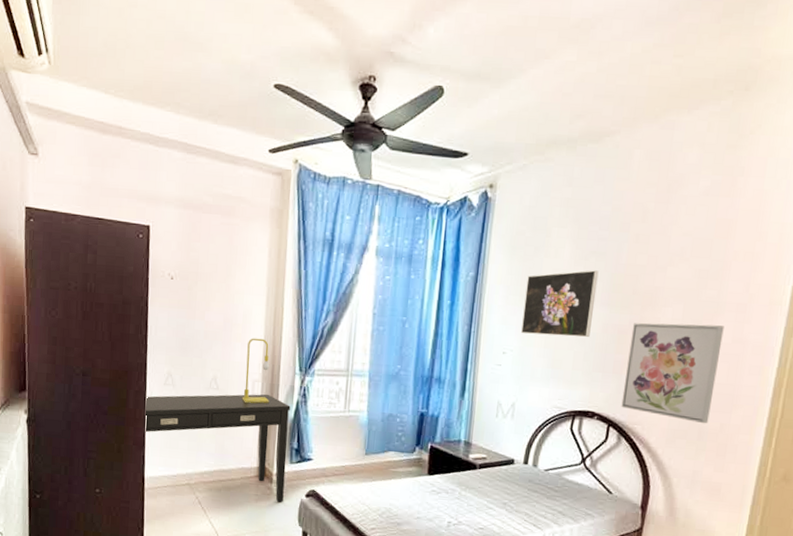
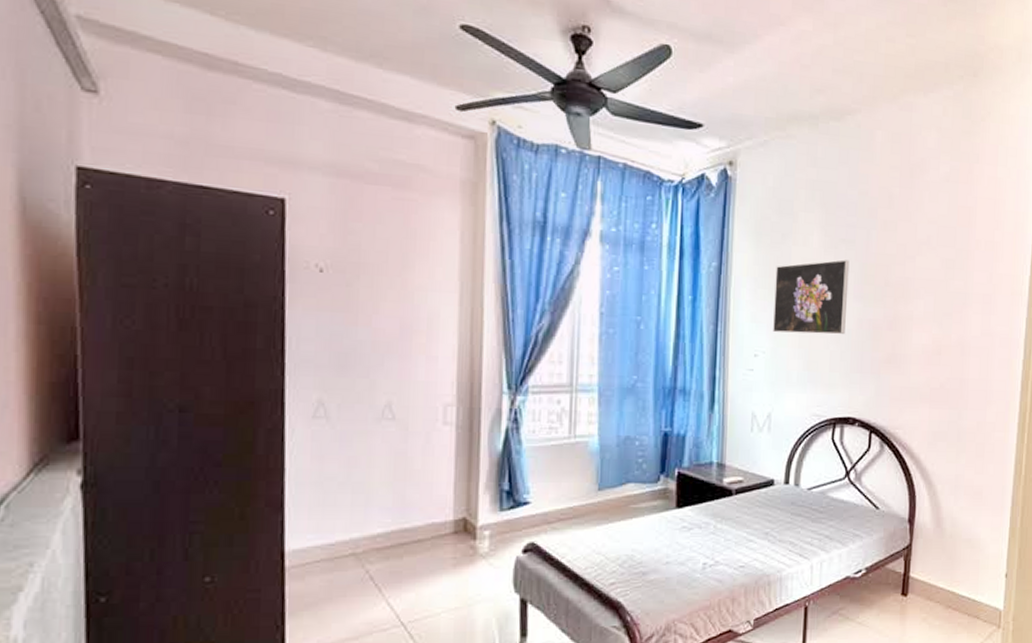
desk: present [144,394,291,502] -> none [282,421,498,564]
table lamp: present [242,338,270,404] -> none [429,348,469,435]
wall art: present [621,323,724,424] -> none [881,316,973,424]

